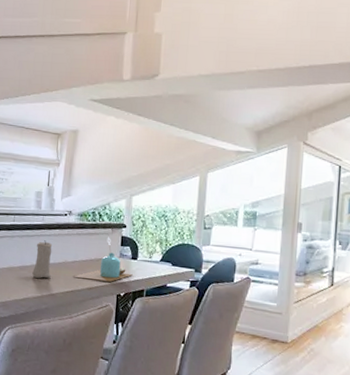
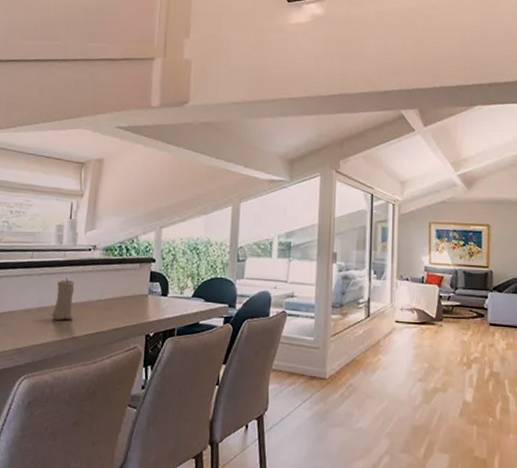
candle: present [72,237,133,282] -> none [97,272,163,321]

